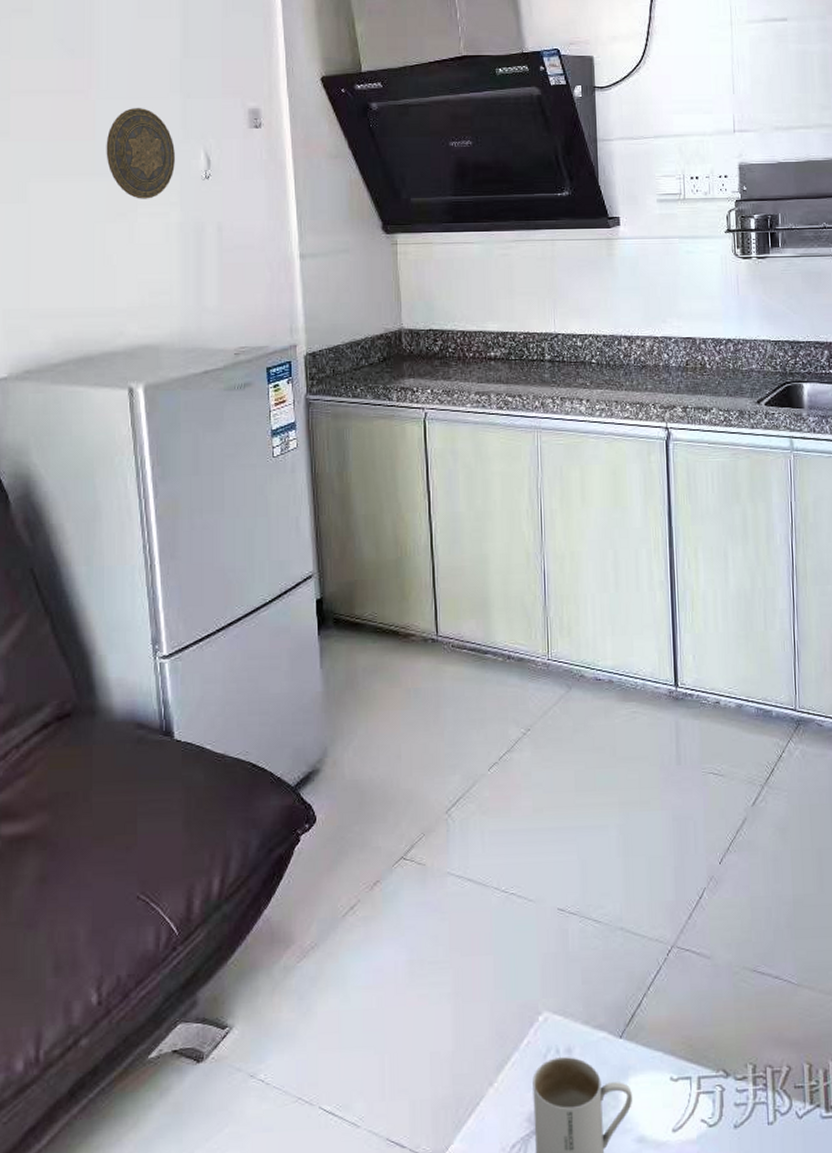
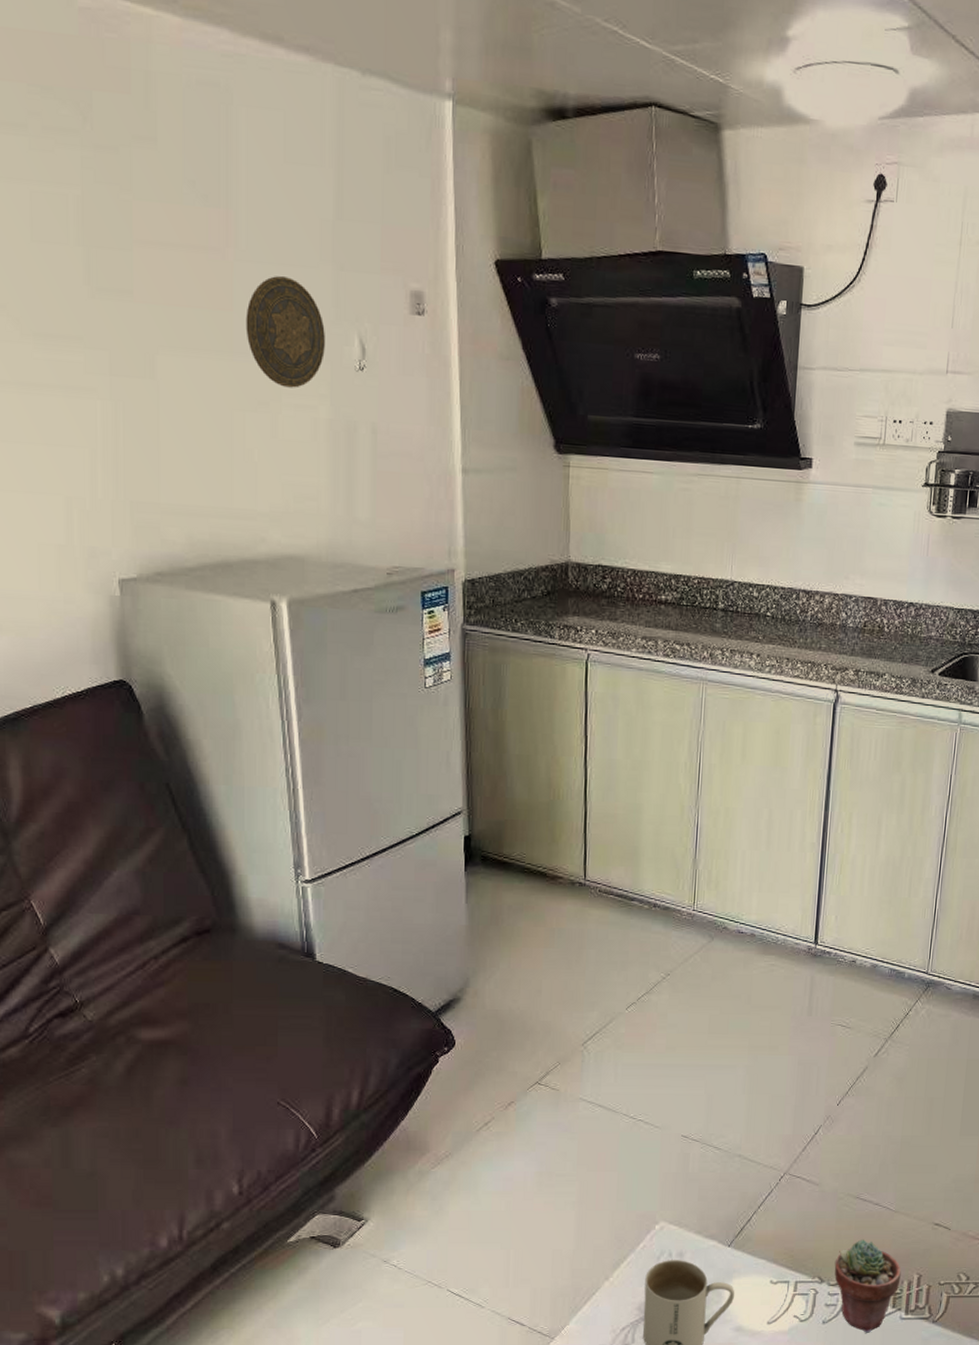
potted succulent: none [738,1020,815,1138] -> present [834,1238,901,1333]

